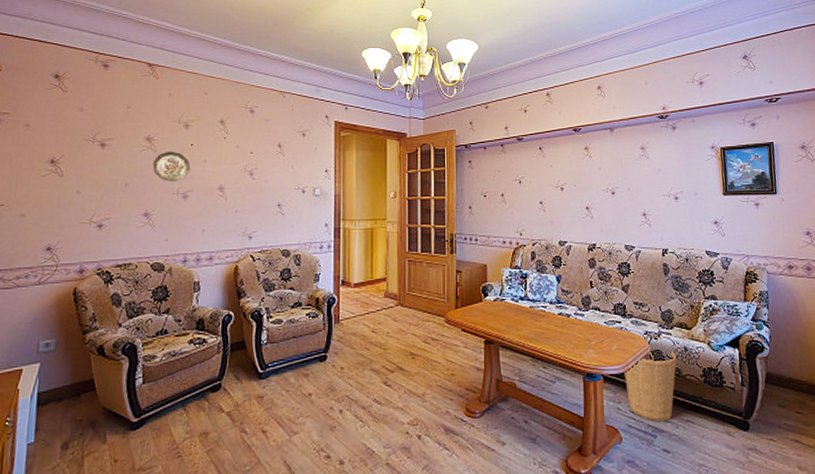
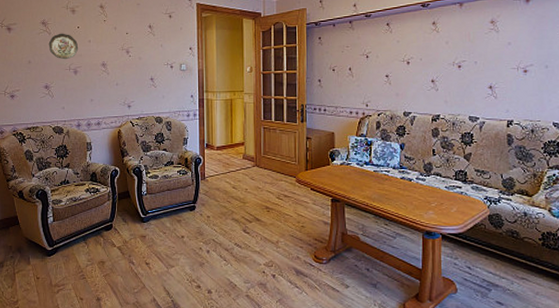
basket: present [624,334,678,422] -> none [462,199,516,278]

